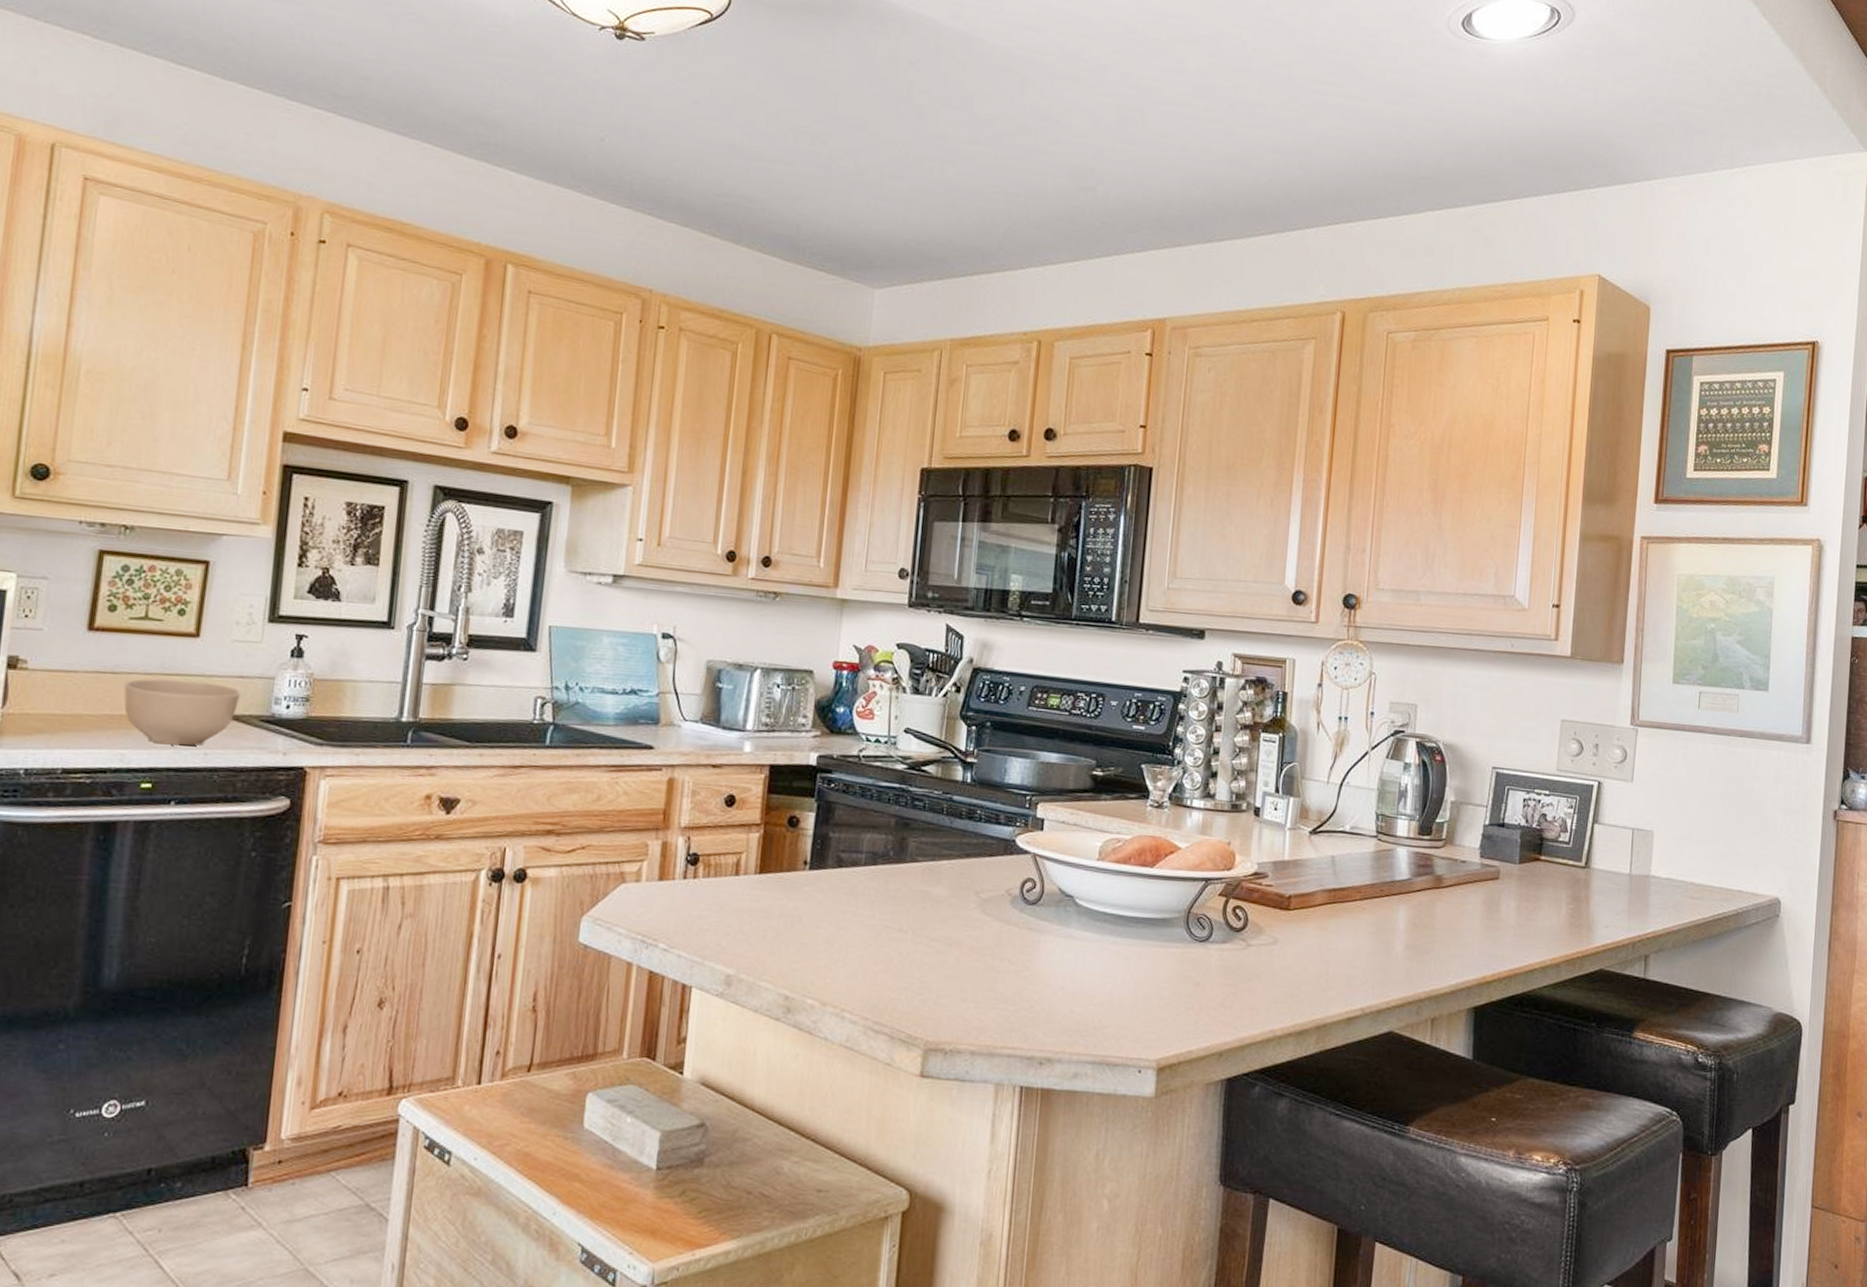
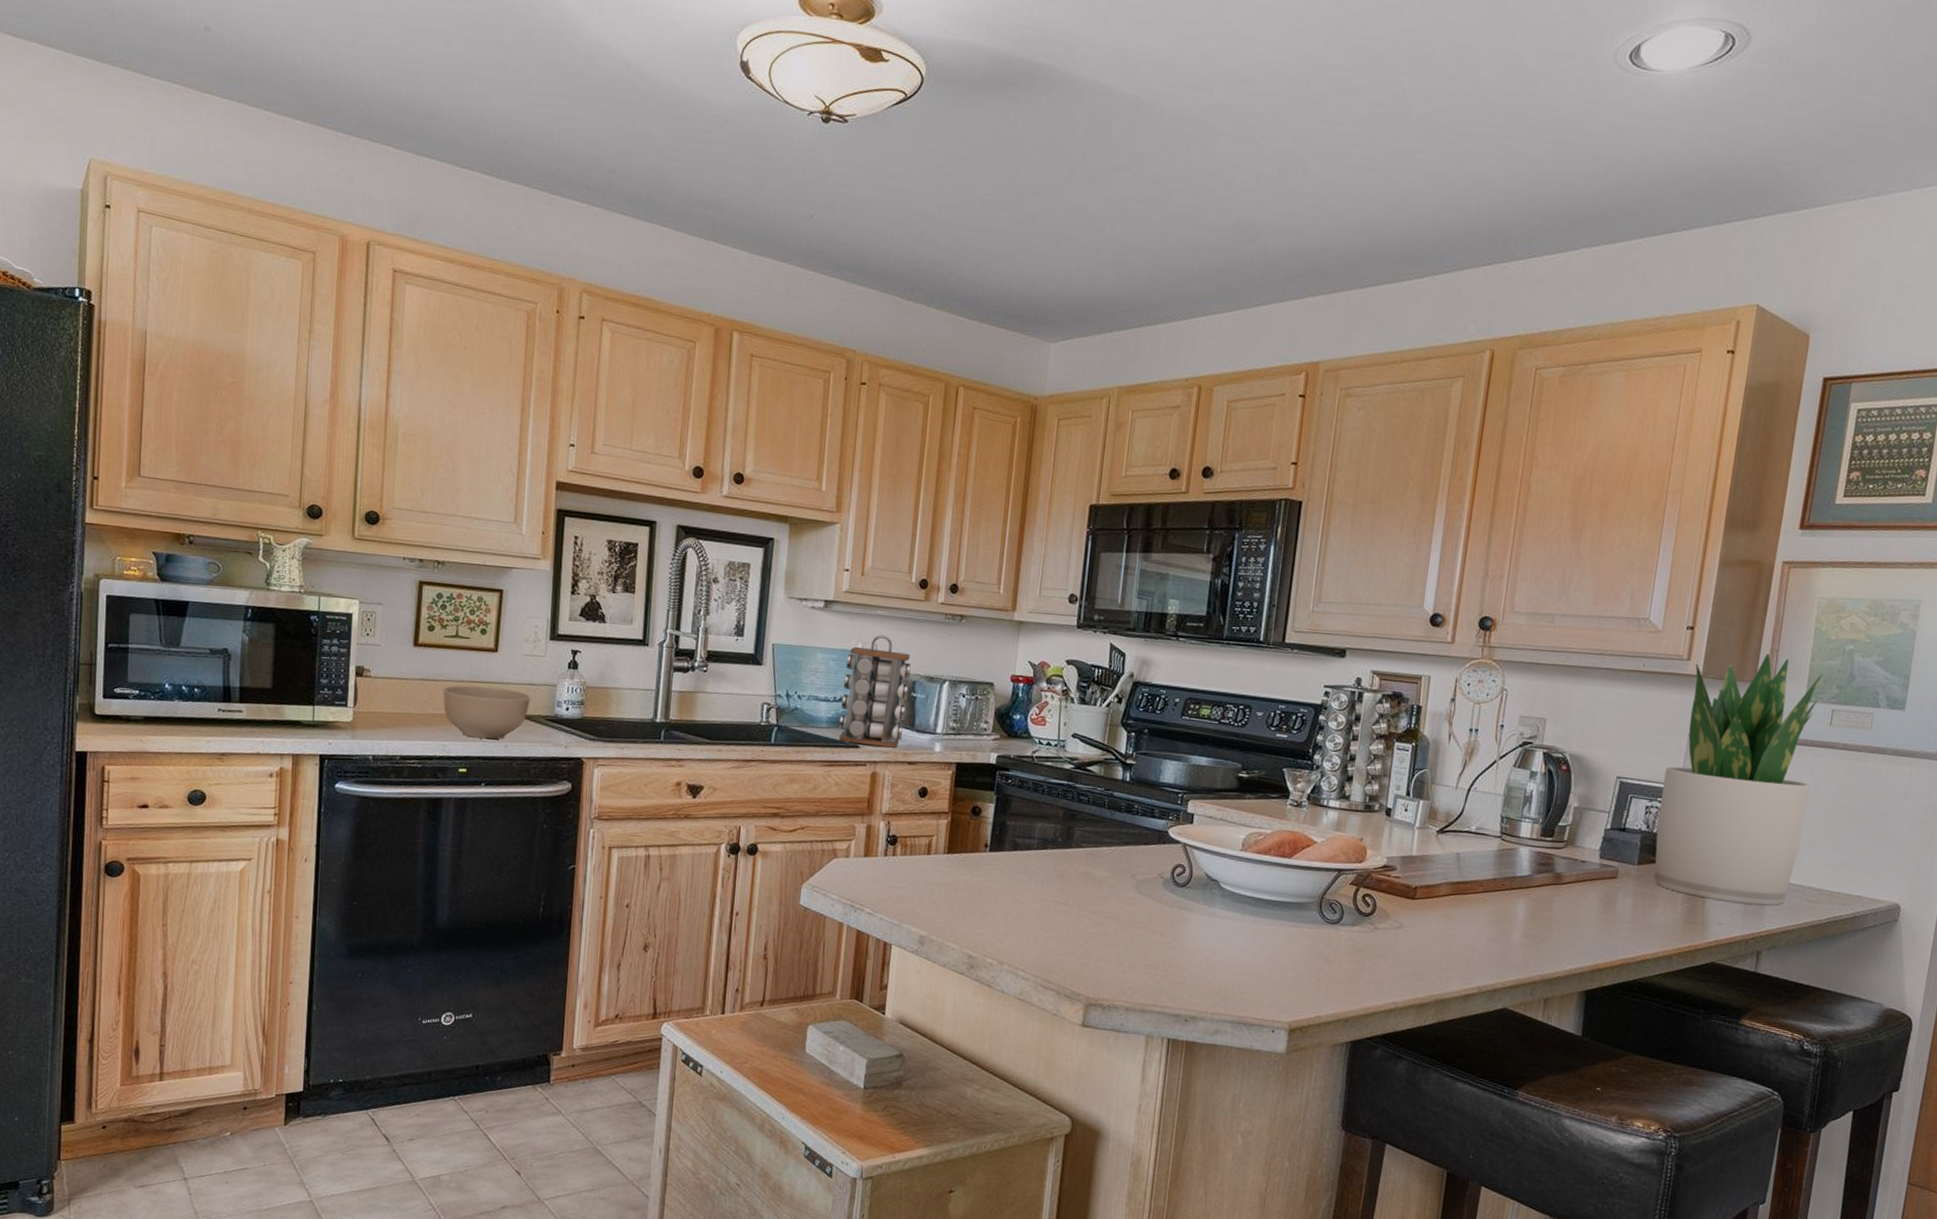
spice rack: none [628,615,716,749] -> present [838,635,911,748]
planter: none [1536,633,1687,905] -> present [1654,653,1823,906]

